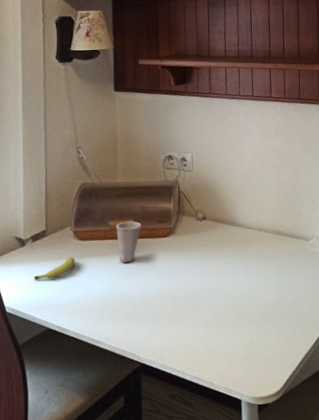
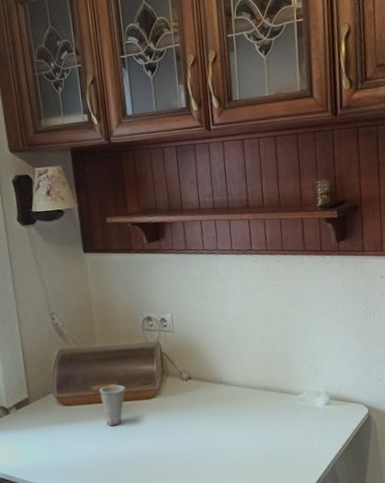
fruit: present [33,256,75,280] -> none [22,422,62,446]

